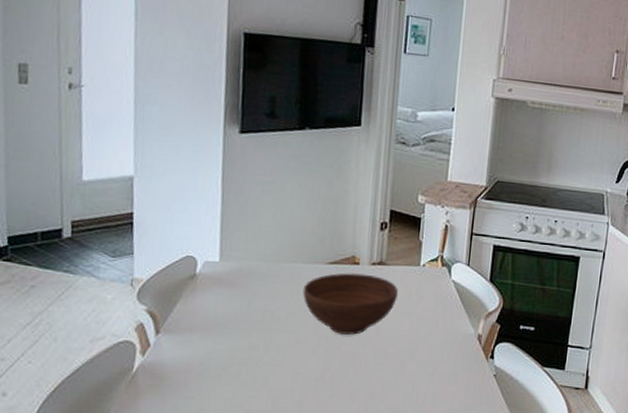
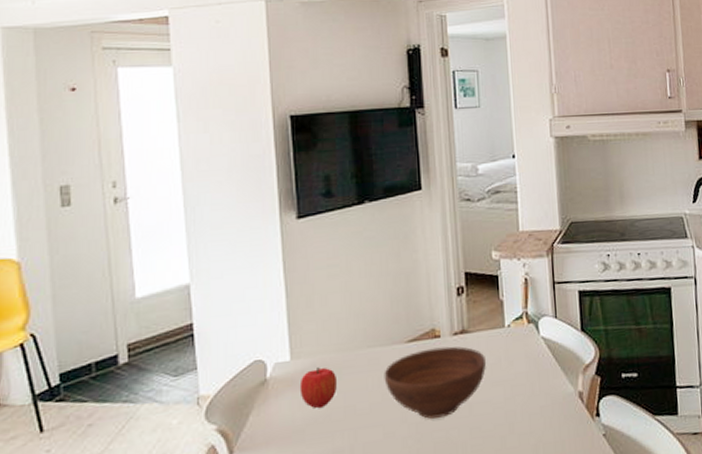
fruit: none [225,272,260,308] -> present [299,367,337,409]

